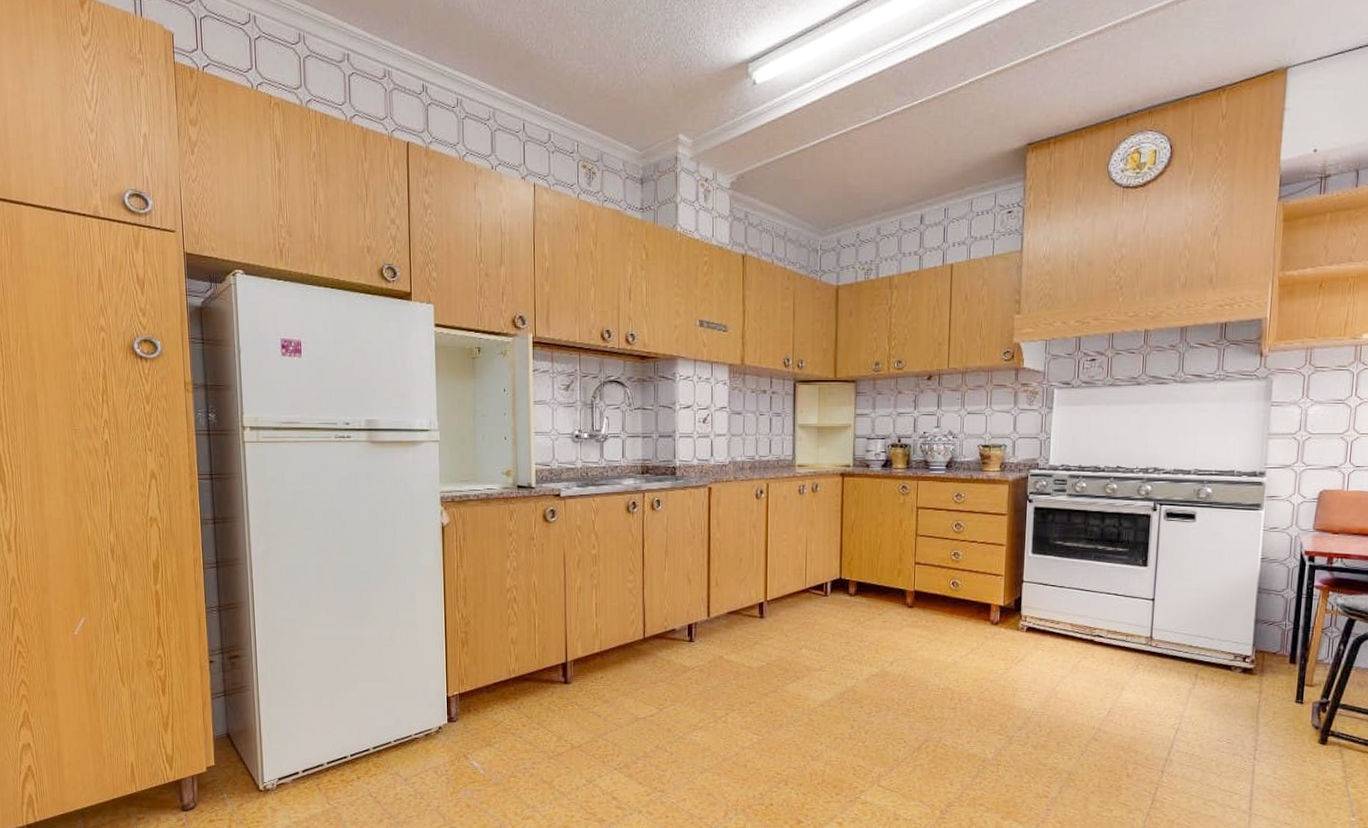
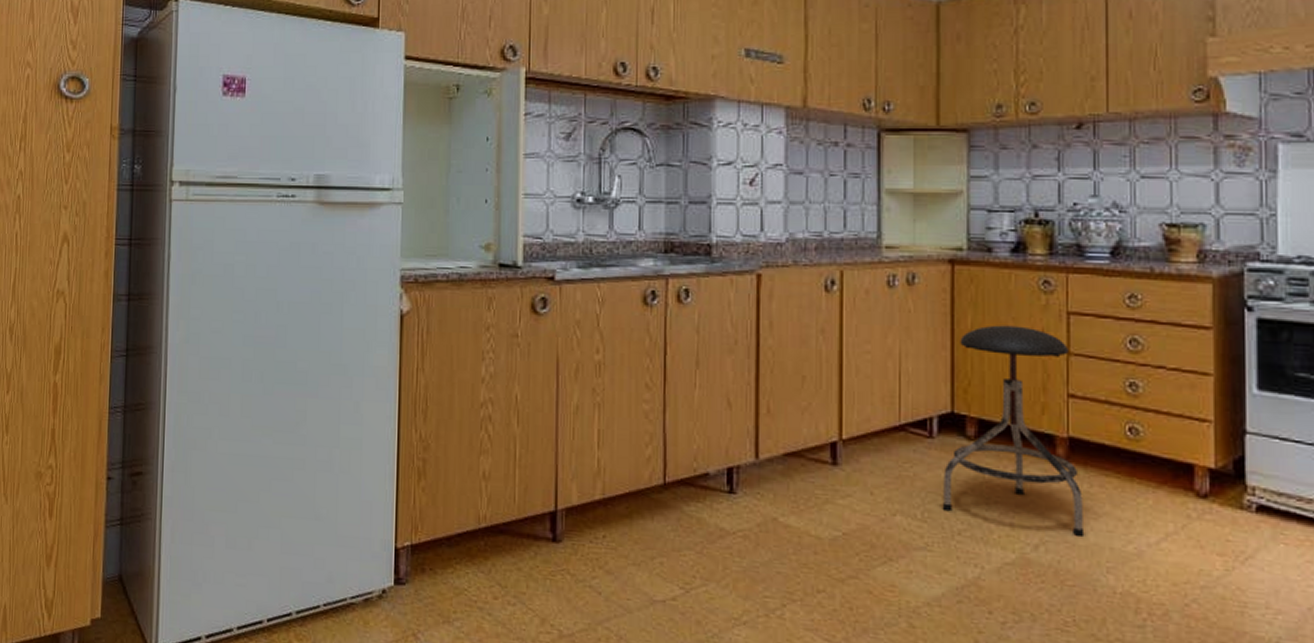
stool: none [832,518,922,654] -> present [942,325,1085,536]

